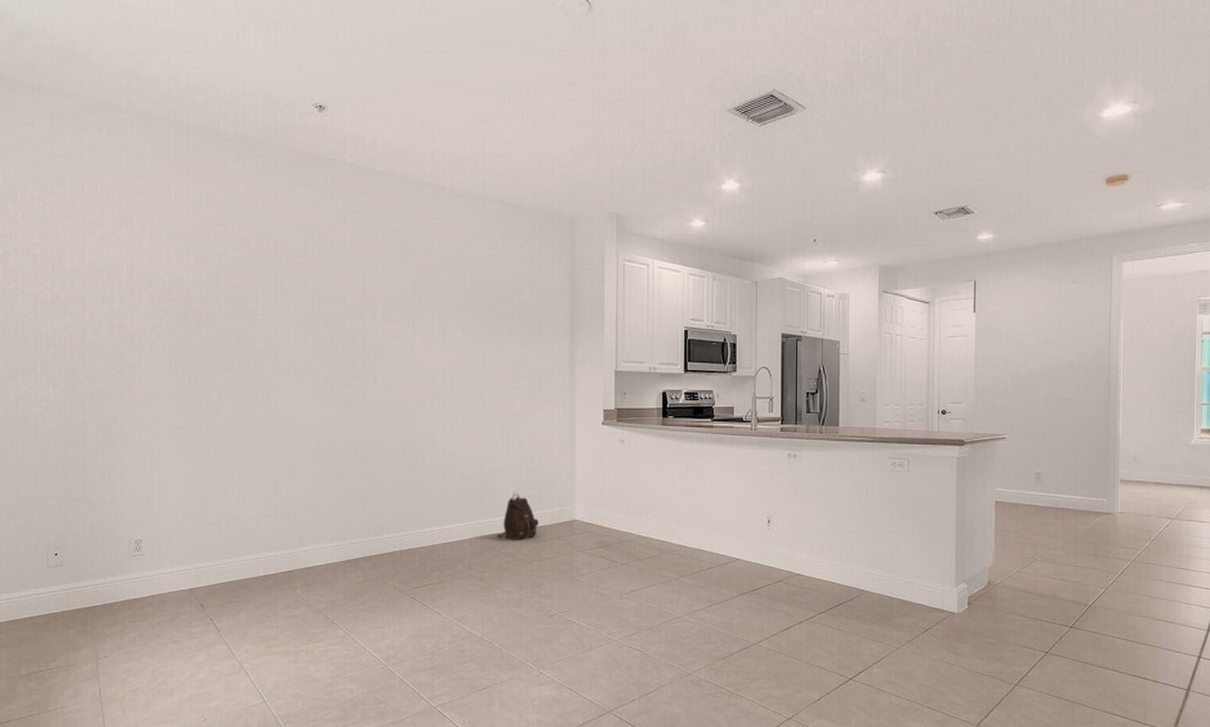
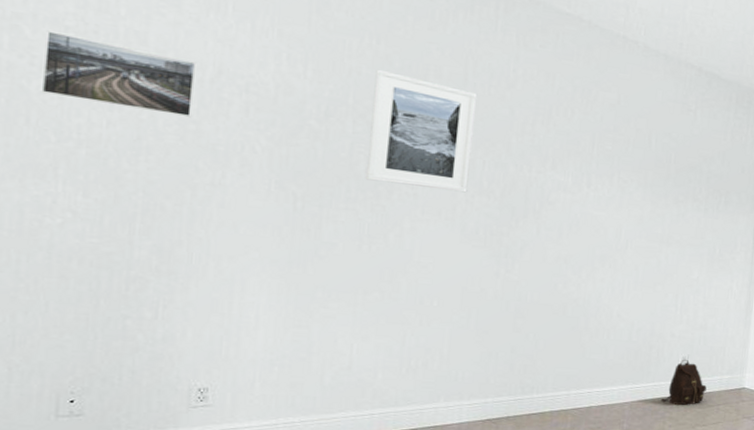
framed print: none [23,260,116,314] -> present [41,31,197,118]
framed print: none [237,251,316,351] -> present [365,69,478,193]

